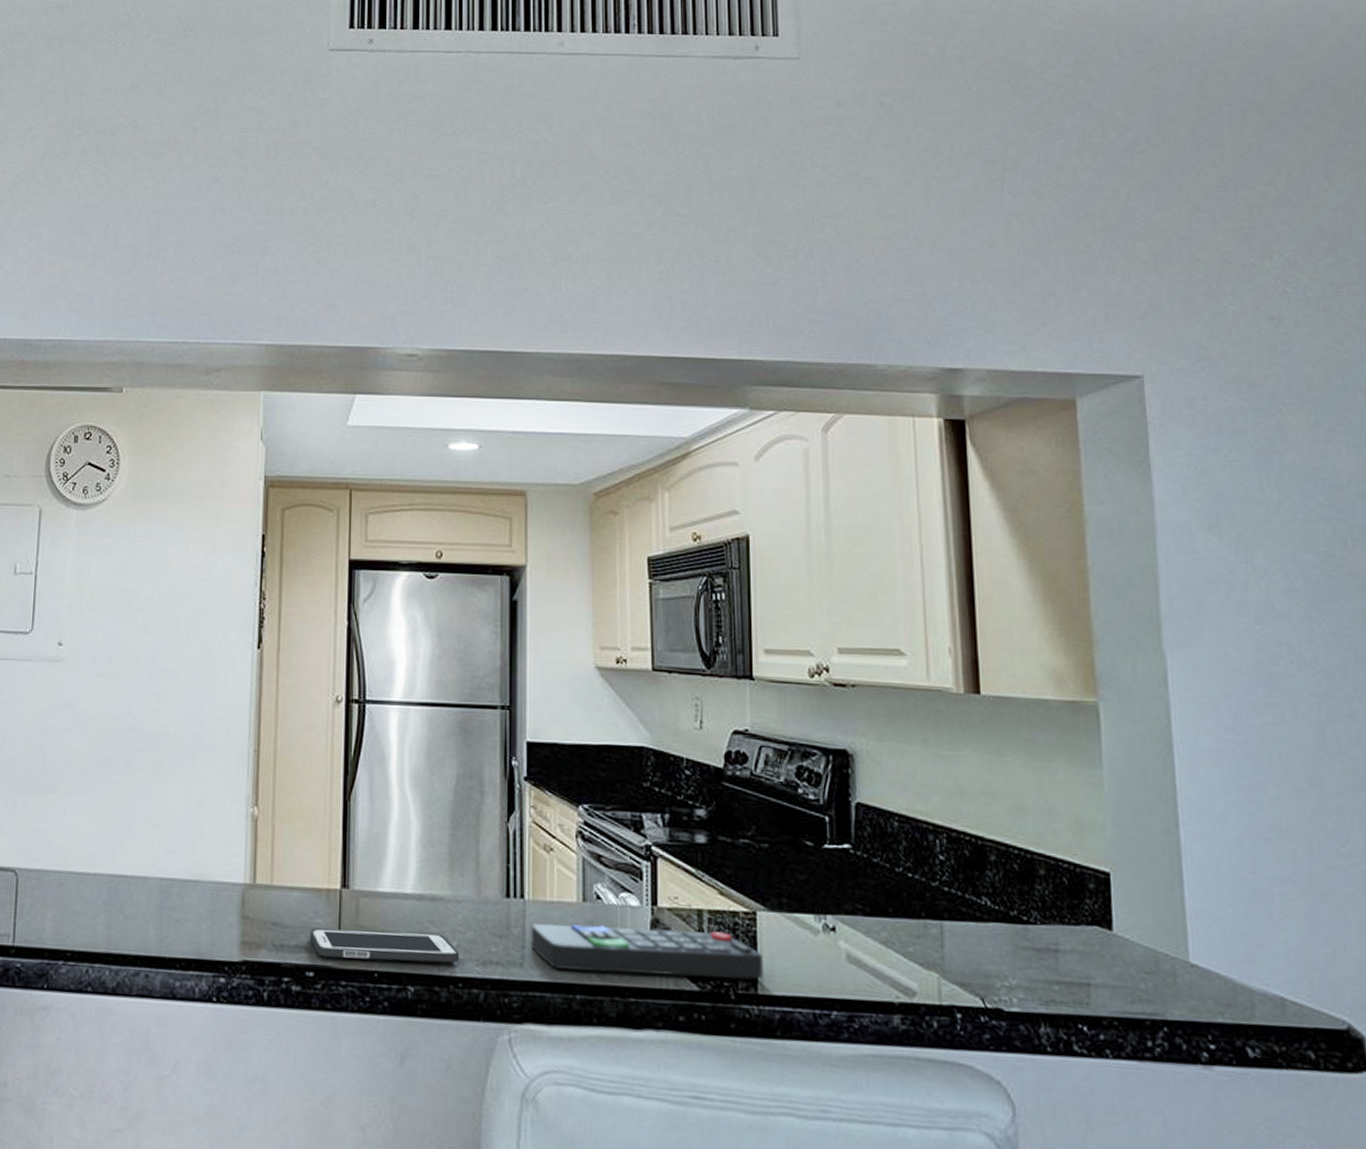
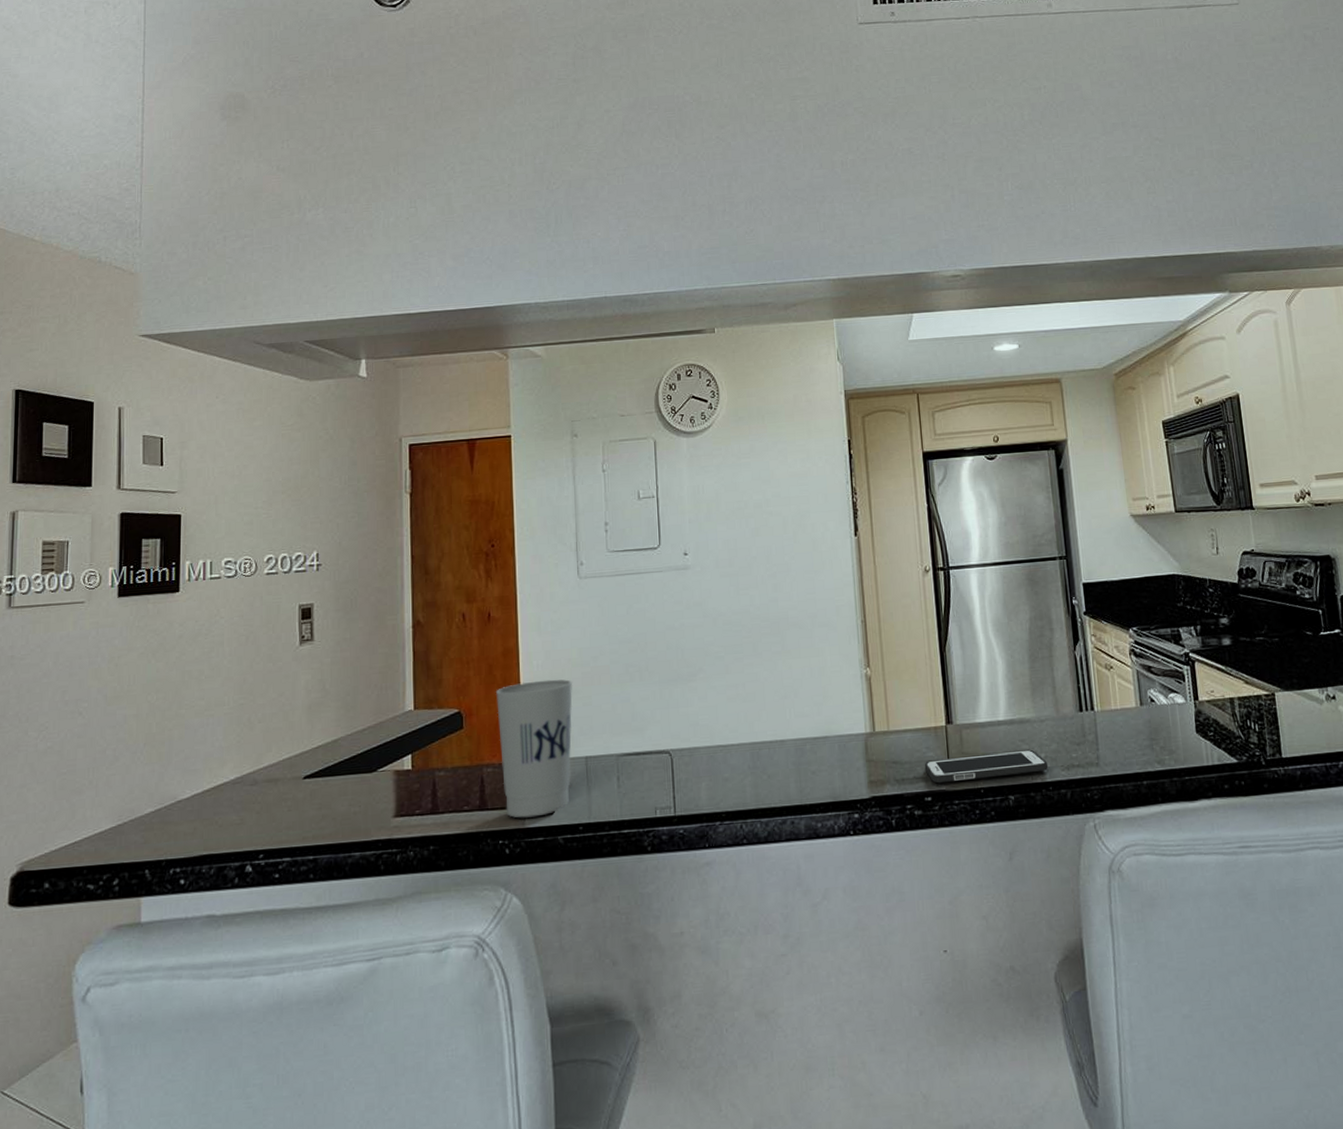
remote control: present [530,923,765,980] -> none [1101,713,1286,763]

